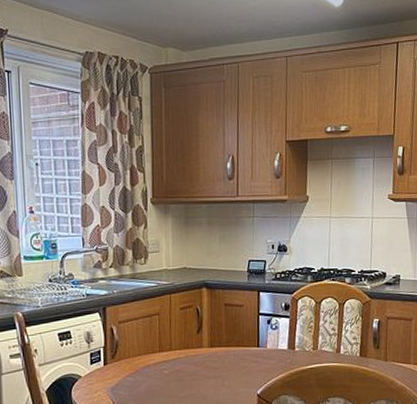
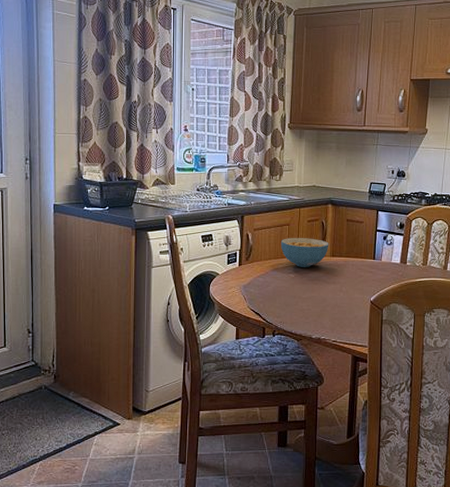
cereal bowl: none [150,327,206,362] -> present [280,238,329,267]

